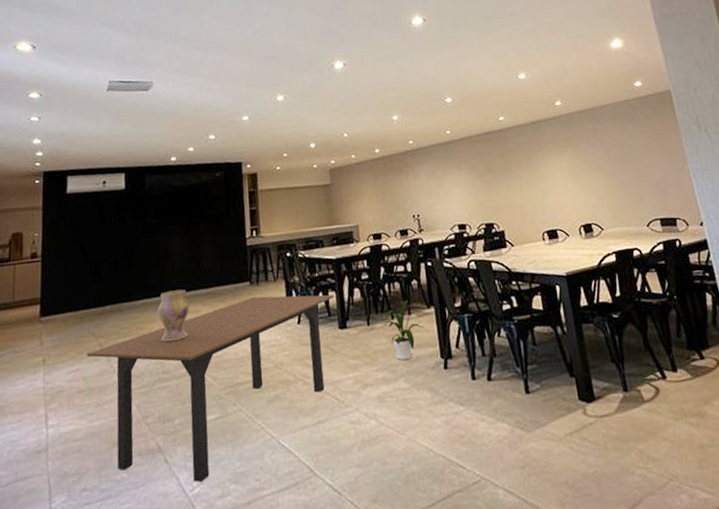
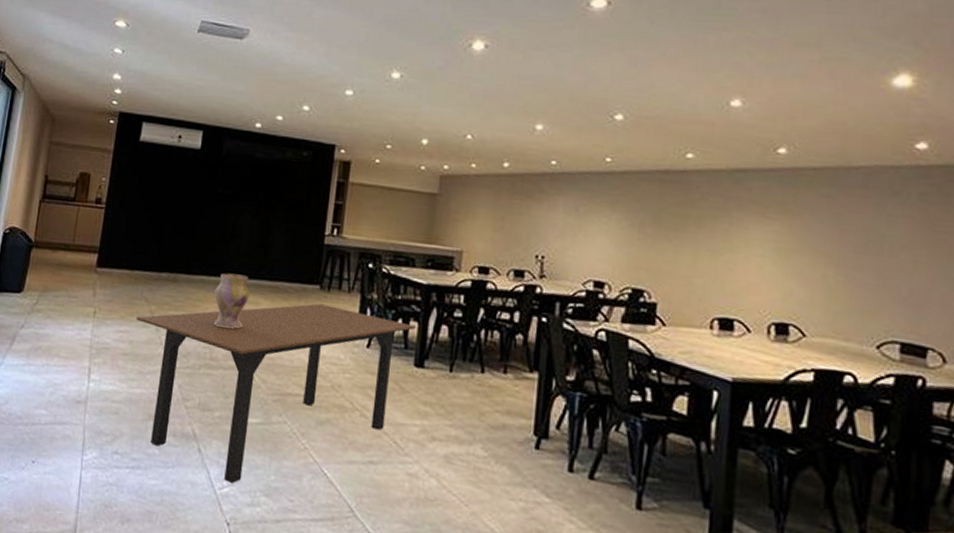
house plant: present [381,300,427,361] -> none [466,355,523,426]

